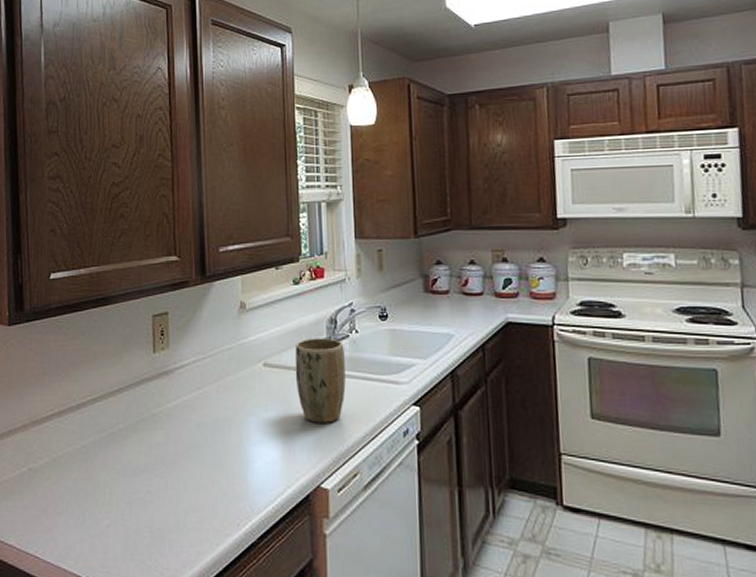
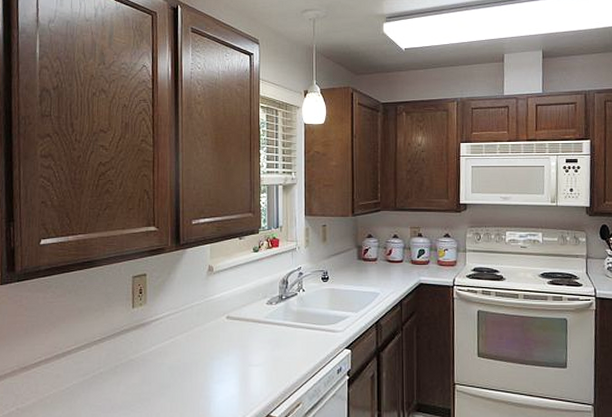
plant pot: present [295,338,346,423] -> none [252,296,293,364]

